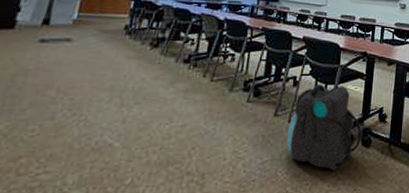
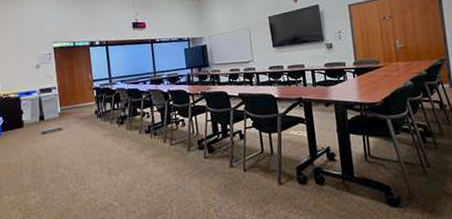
backpack: present [286,84,362,171] -> none [245,132,314,209]

